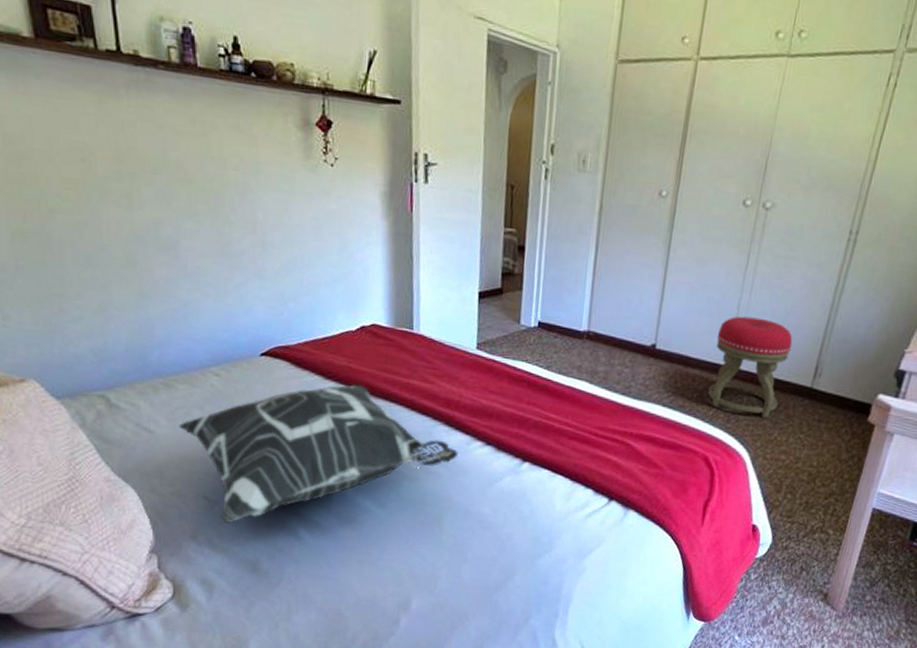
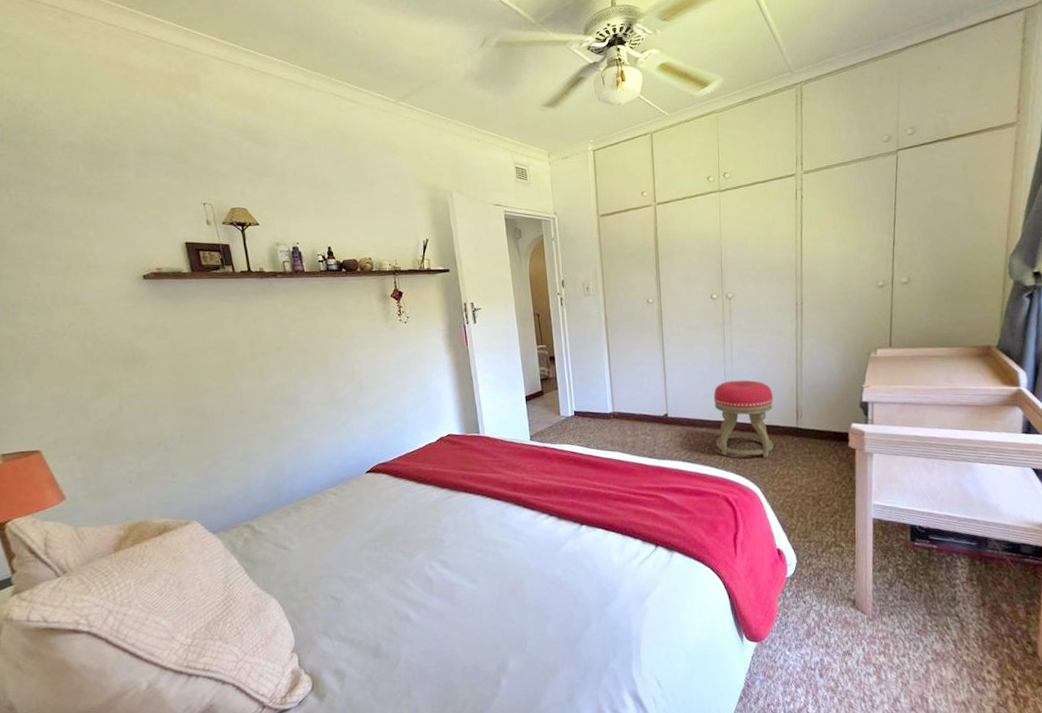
decorative pillow: present [179,384,458,523] -> none [308,483,528,617]

